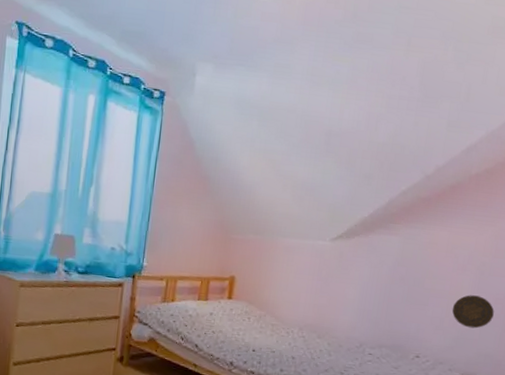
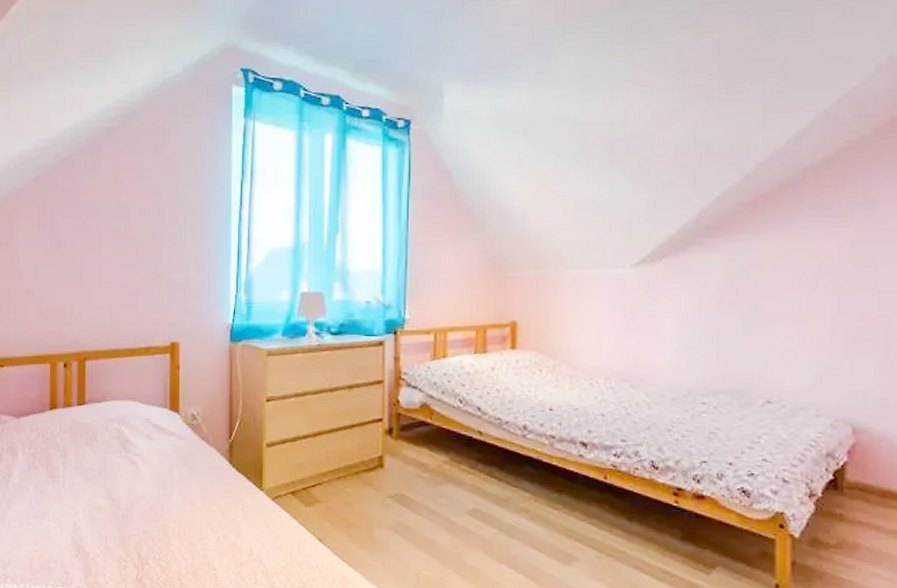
decorative plate: present [452,295,494,329] -> none [807,317,867,360]

